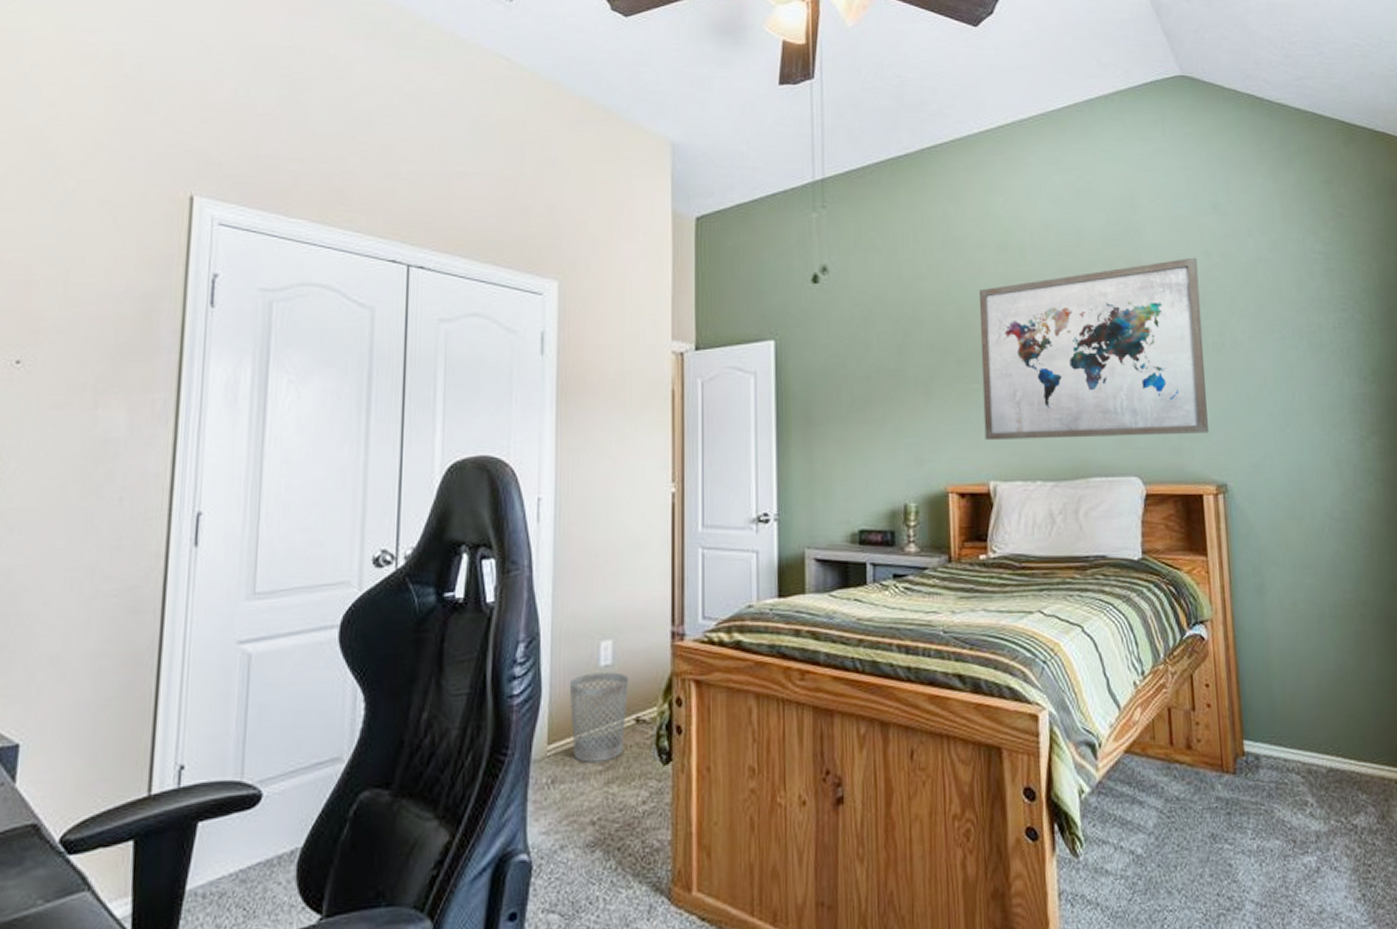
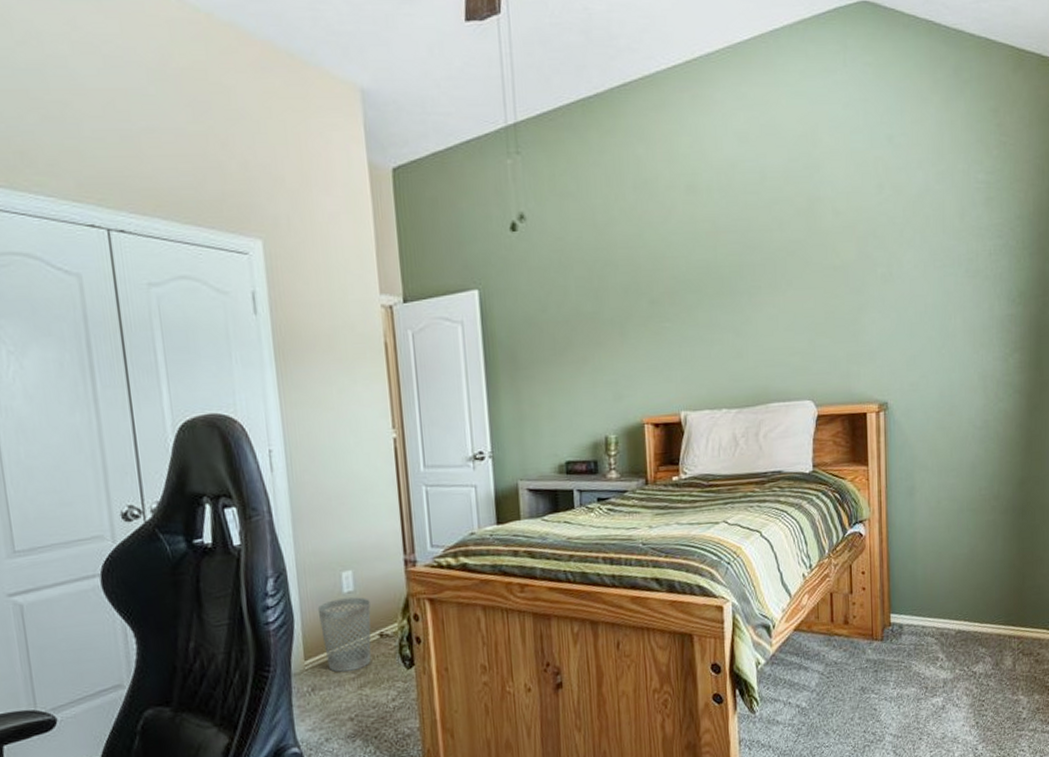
wall art: present [979,257,1208,440] -> none [669,191,874,374]

